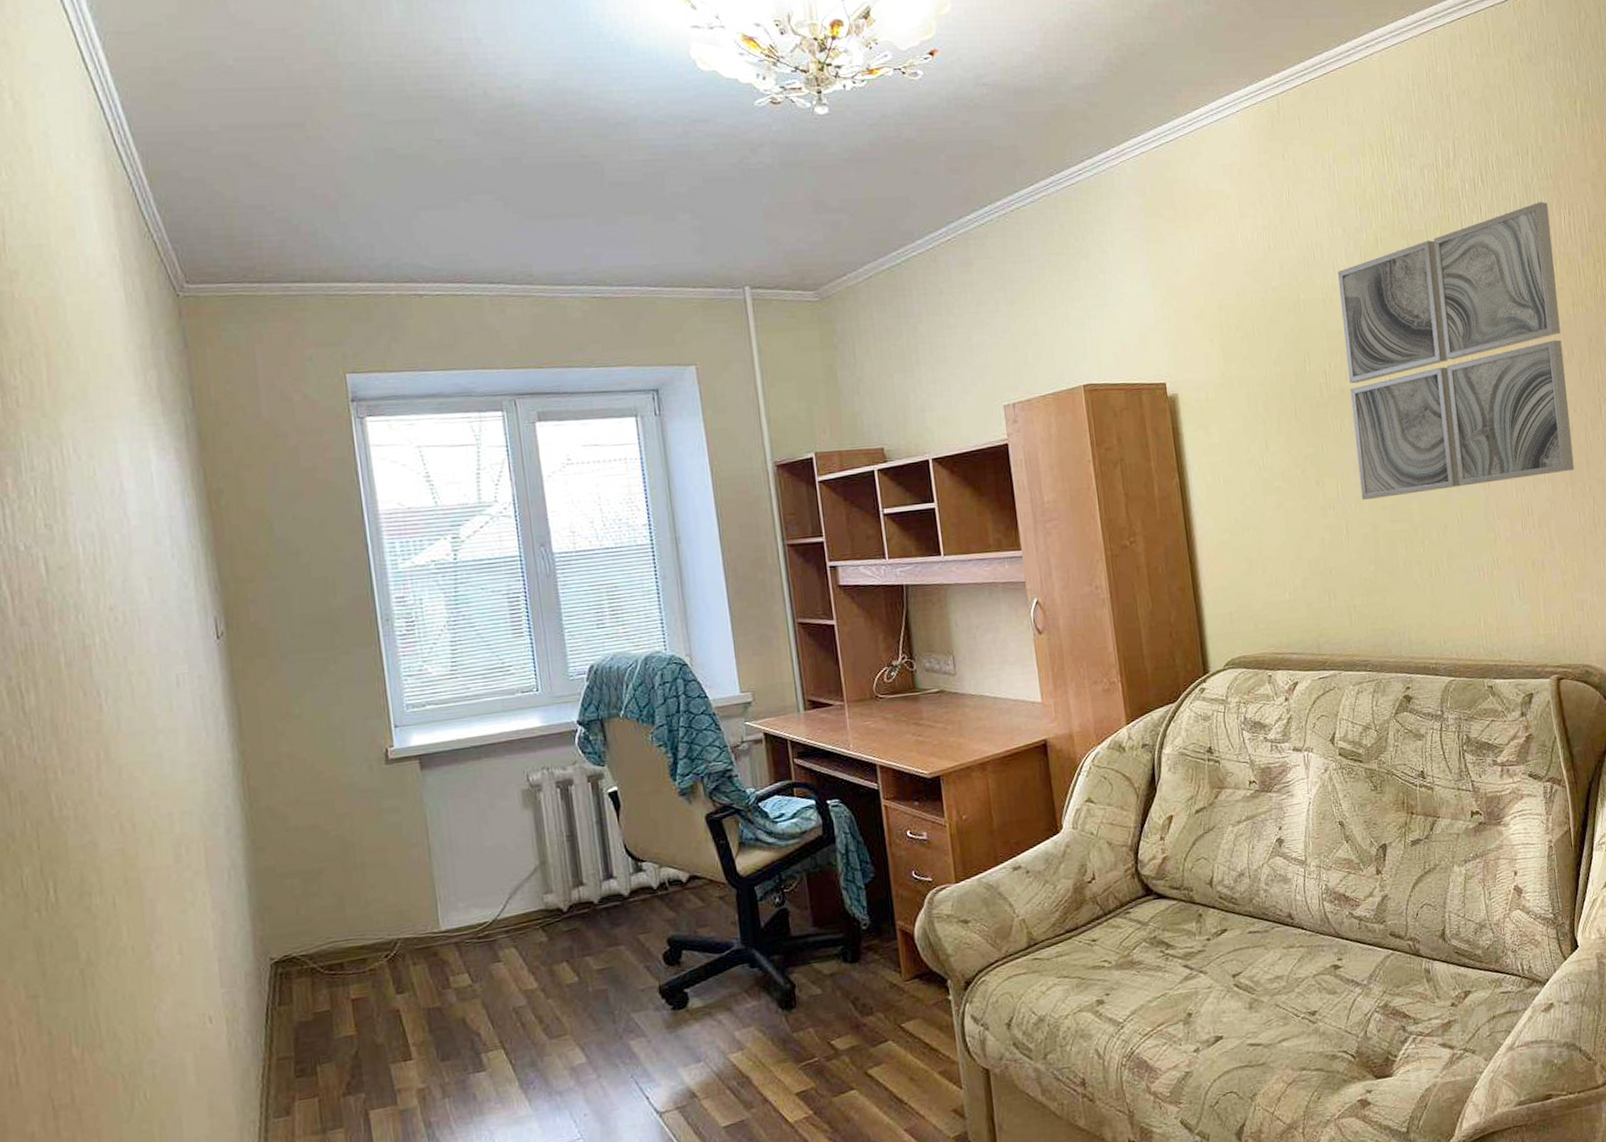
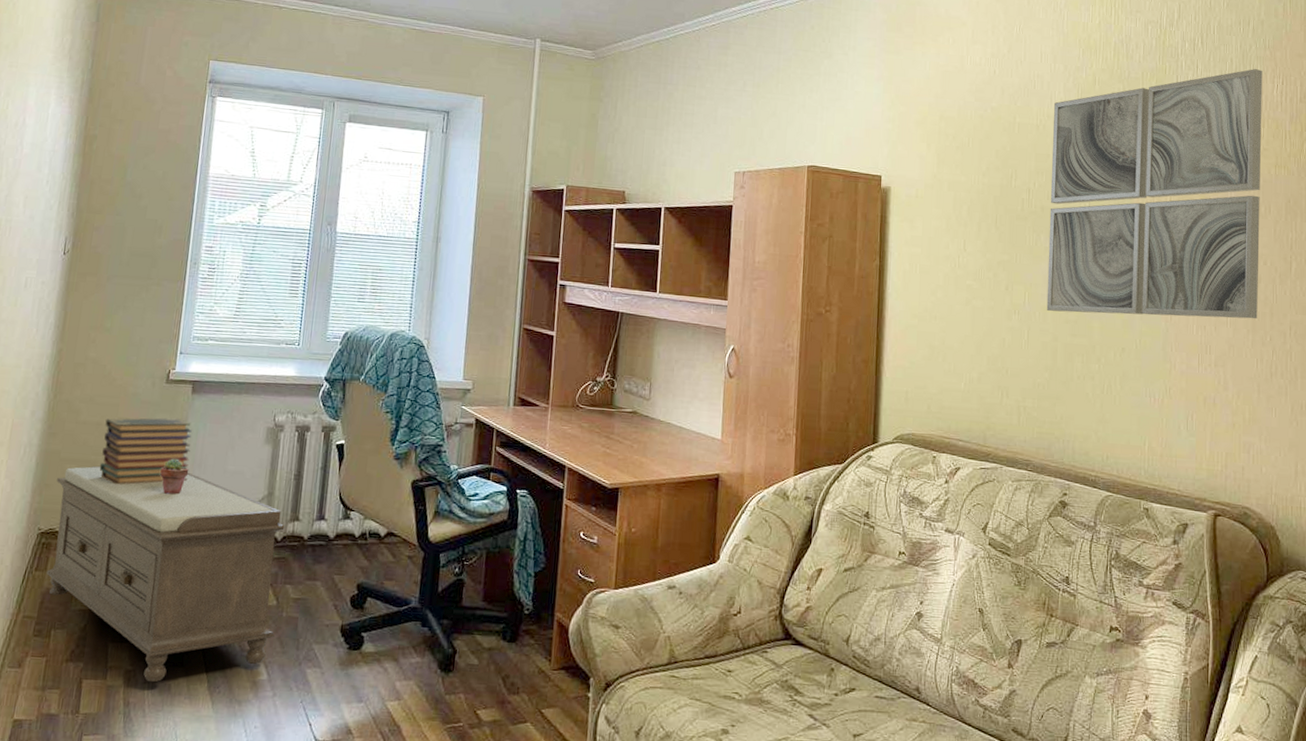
bench: none [278,858,584,1095] -> present [46,465,285,682]
book stack: none [322,801,440,891] -> present [99,417,192,485]
potted succulent: none [404,846,440,888] -> present [160,458,189,495]

